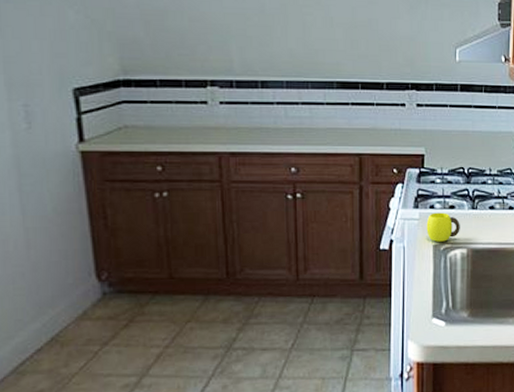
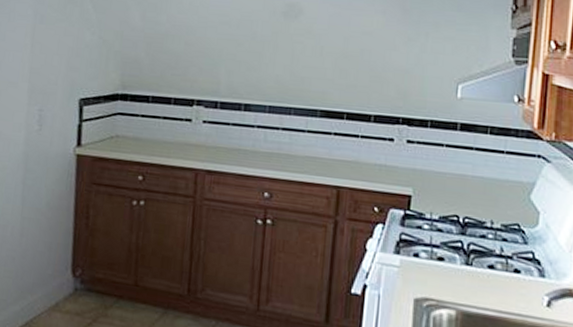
cup: present [426,212,460,242] -> none [407,261,450,298]

